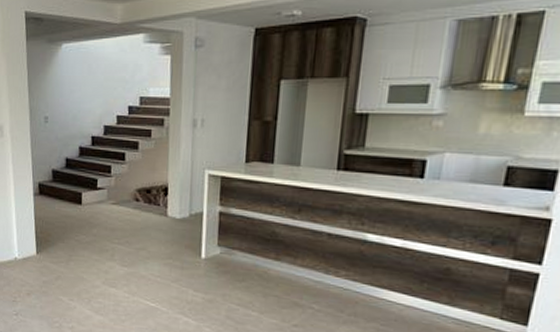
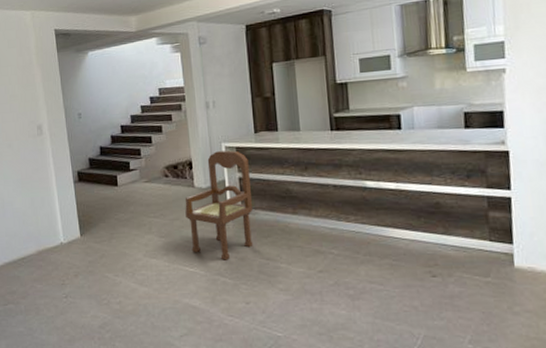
dining chair: none [153,179,233,300] -> present [185,150,253,260]

